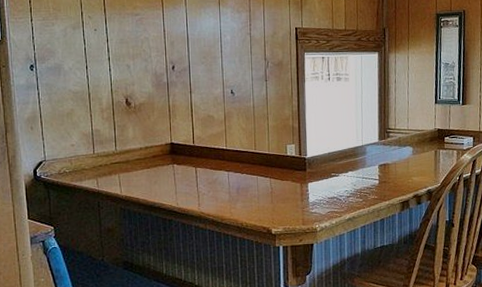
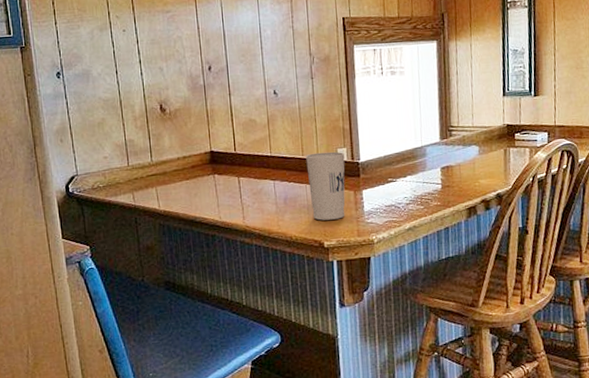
cup: none [258,147,293,209] -> present [306,151,346,221]

